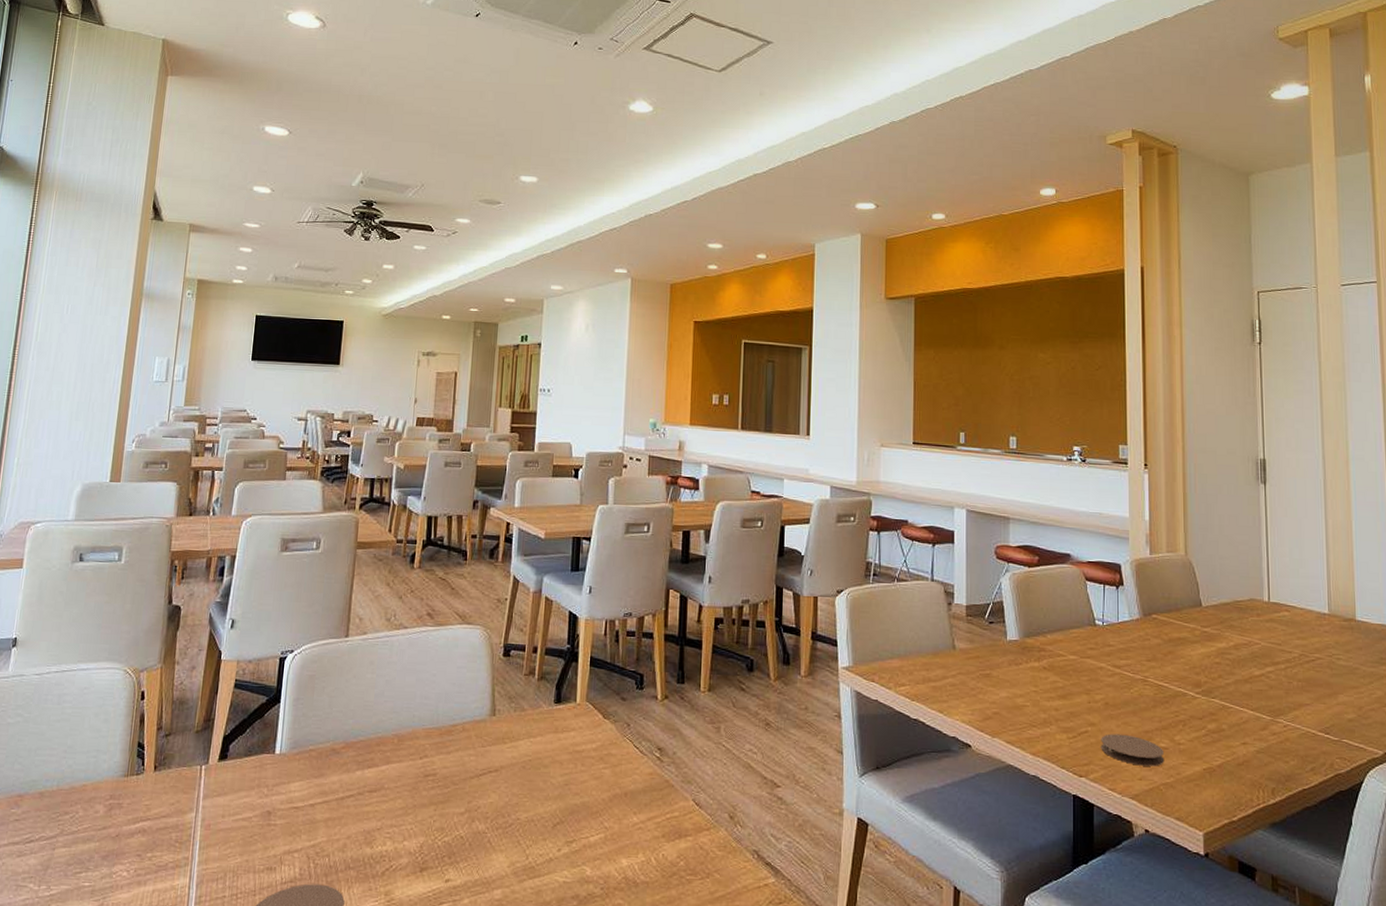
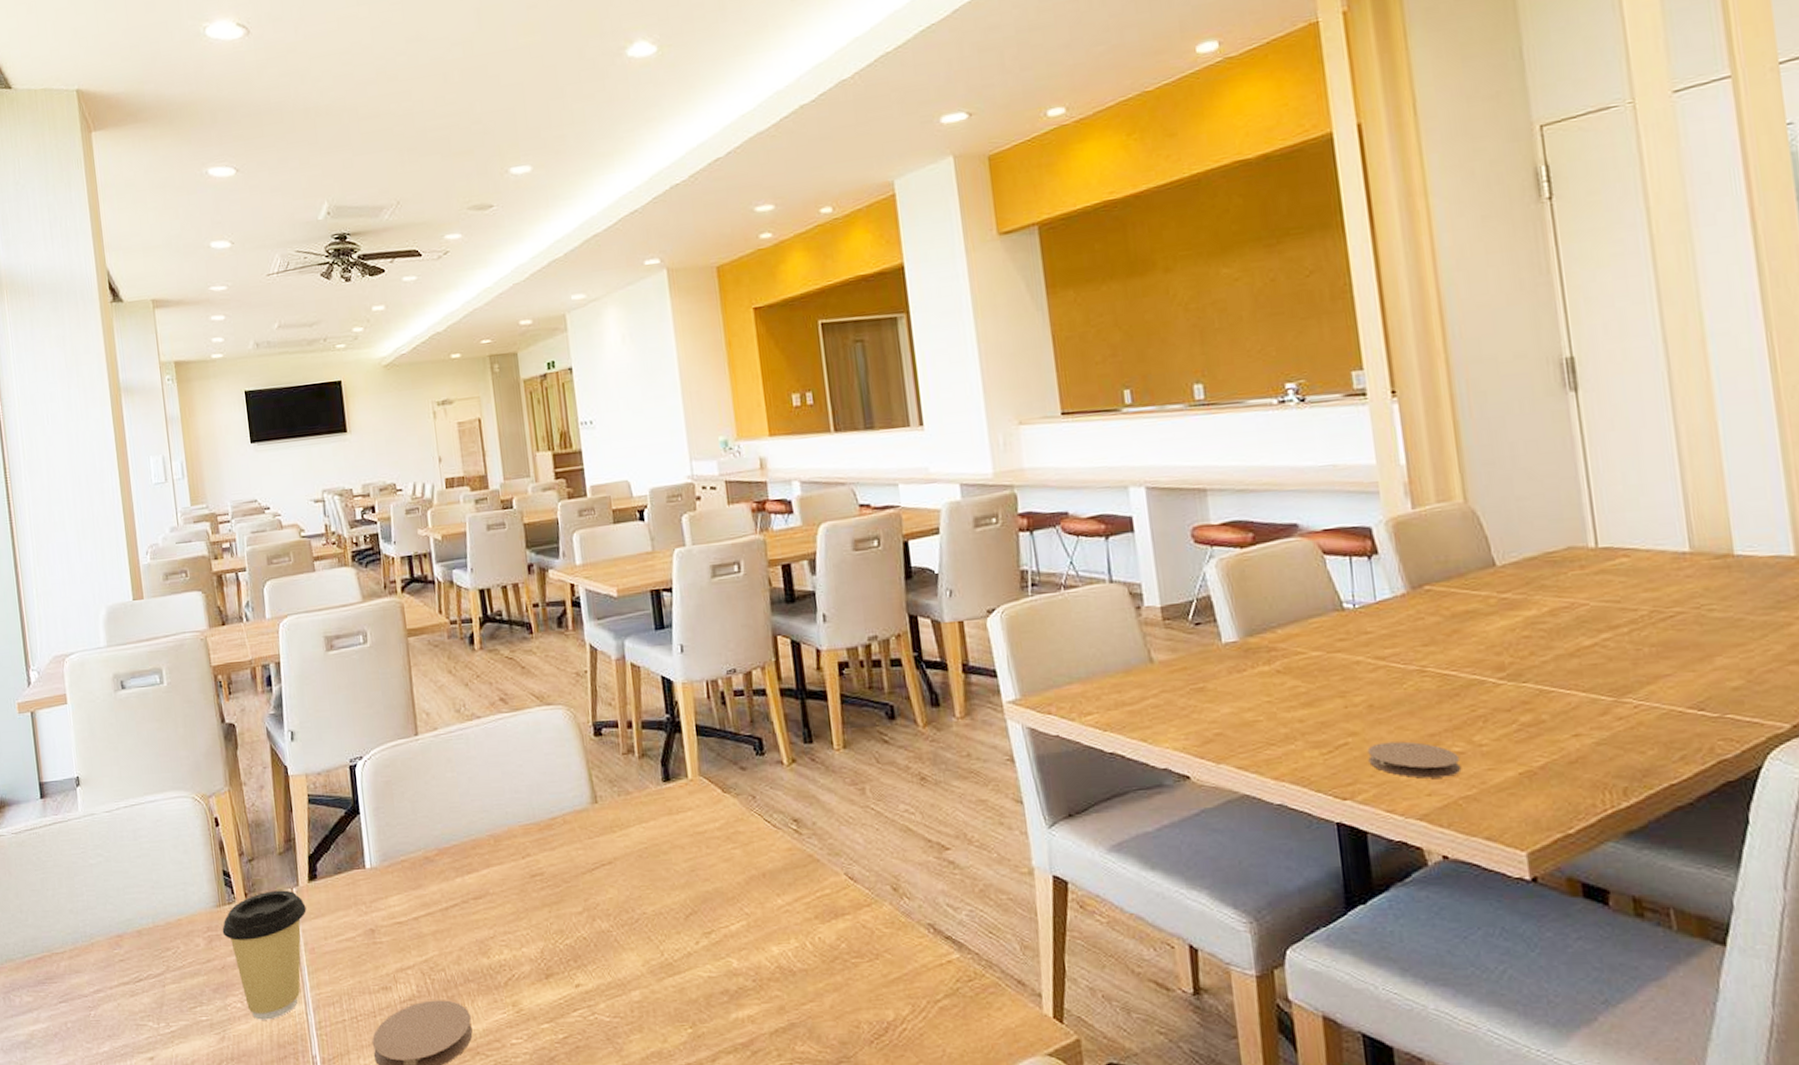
coffee cup: none [124,766,211,891] -> present [222,890,307,1020]

